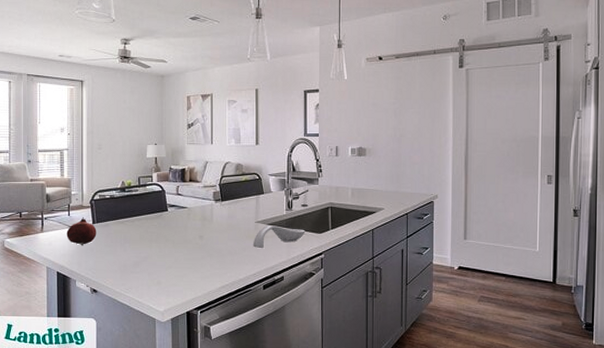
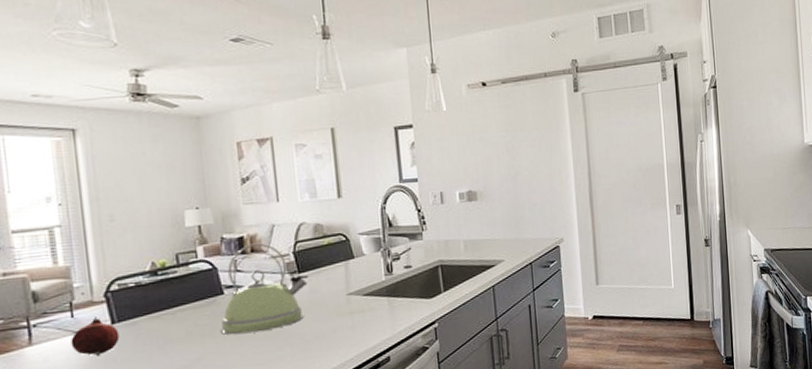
kettle: none [163,175,229,243] -> present [221,243,309,335]
spoon rest: present [252,225,306,249] -> none [345,295,412,327]

